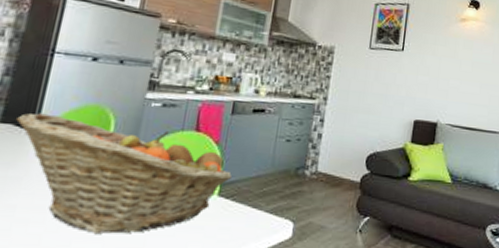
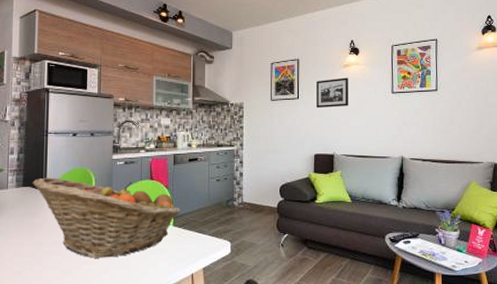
picture frame: none [422,32,464,67] -> present [316,78,349,109]

